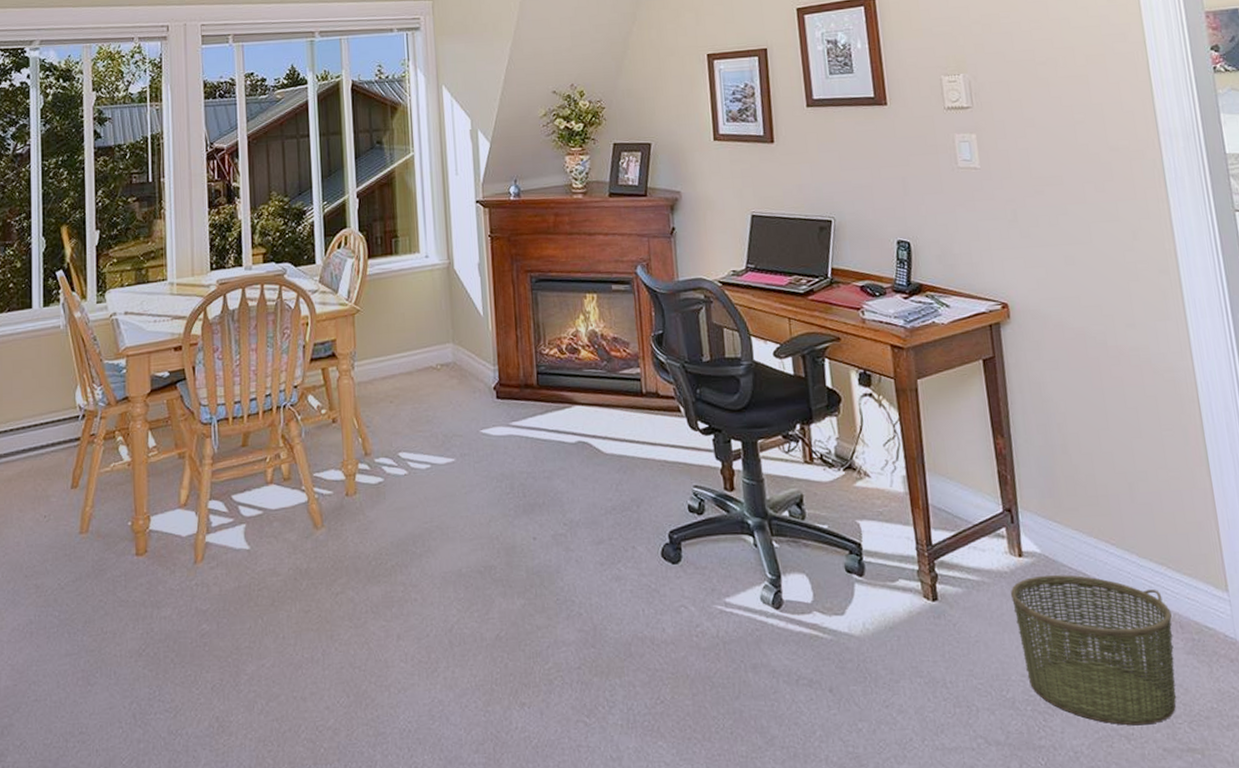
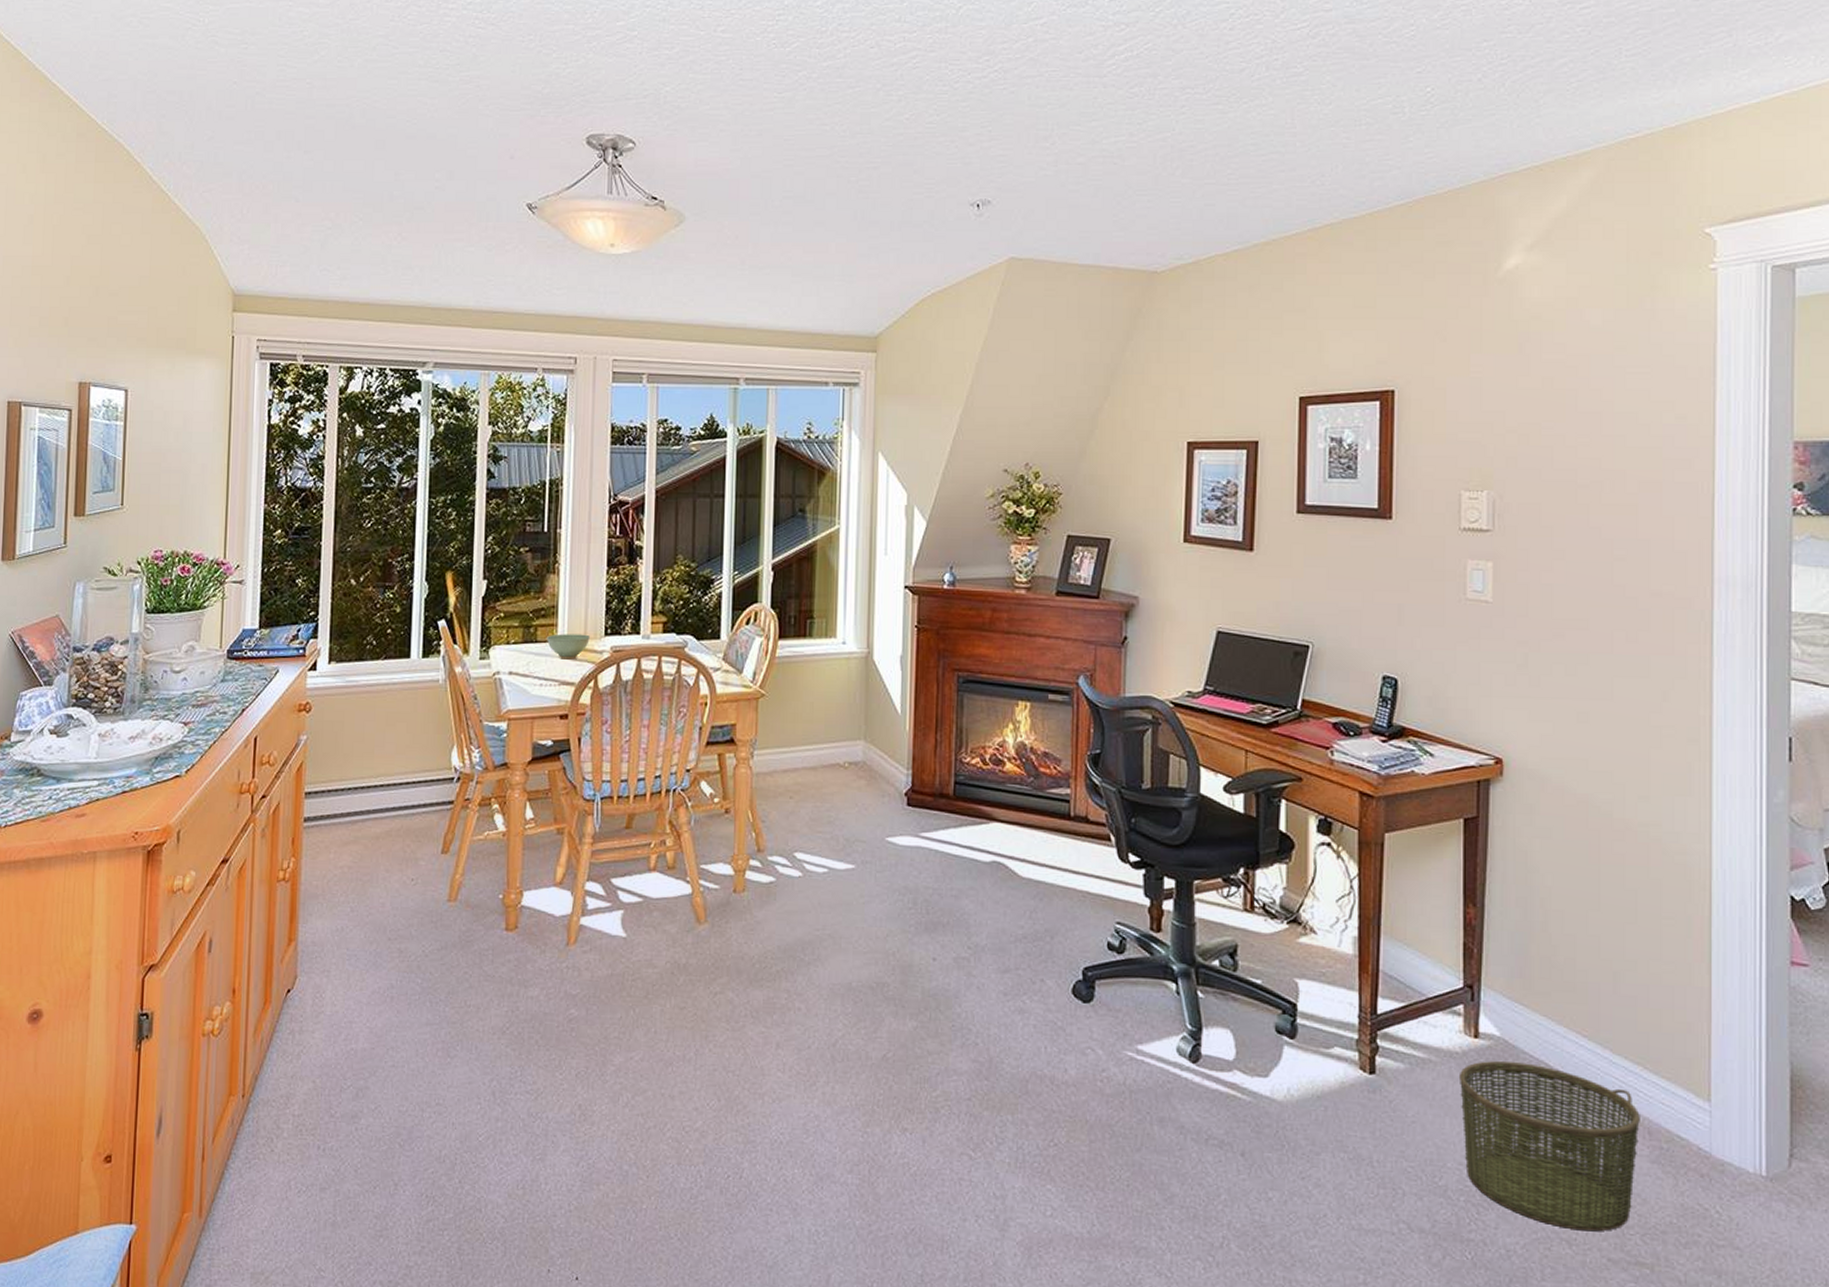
bowl: none [157,271,198,296] -> present [546,634,591,660]

